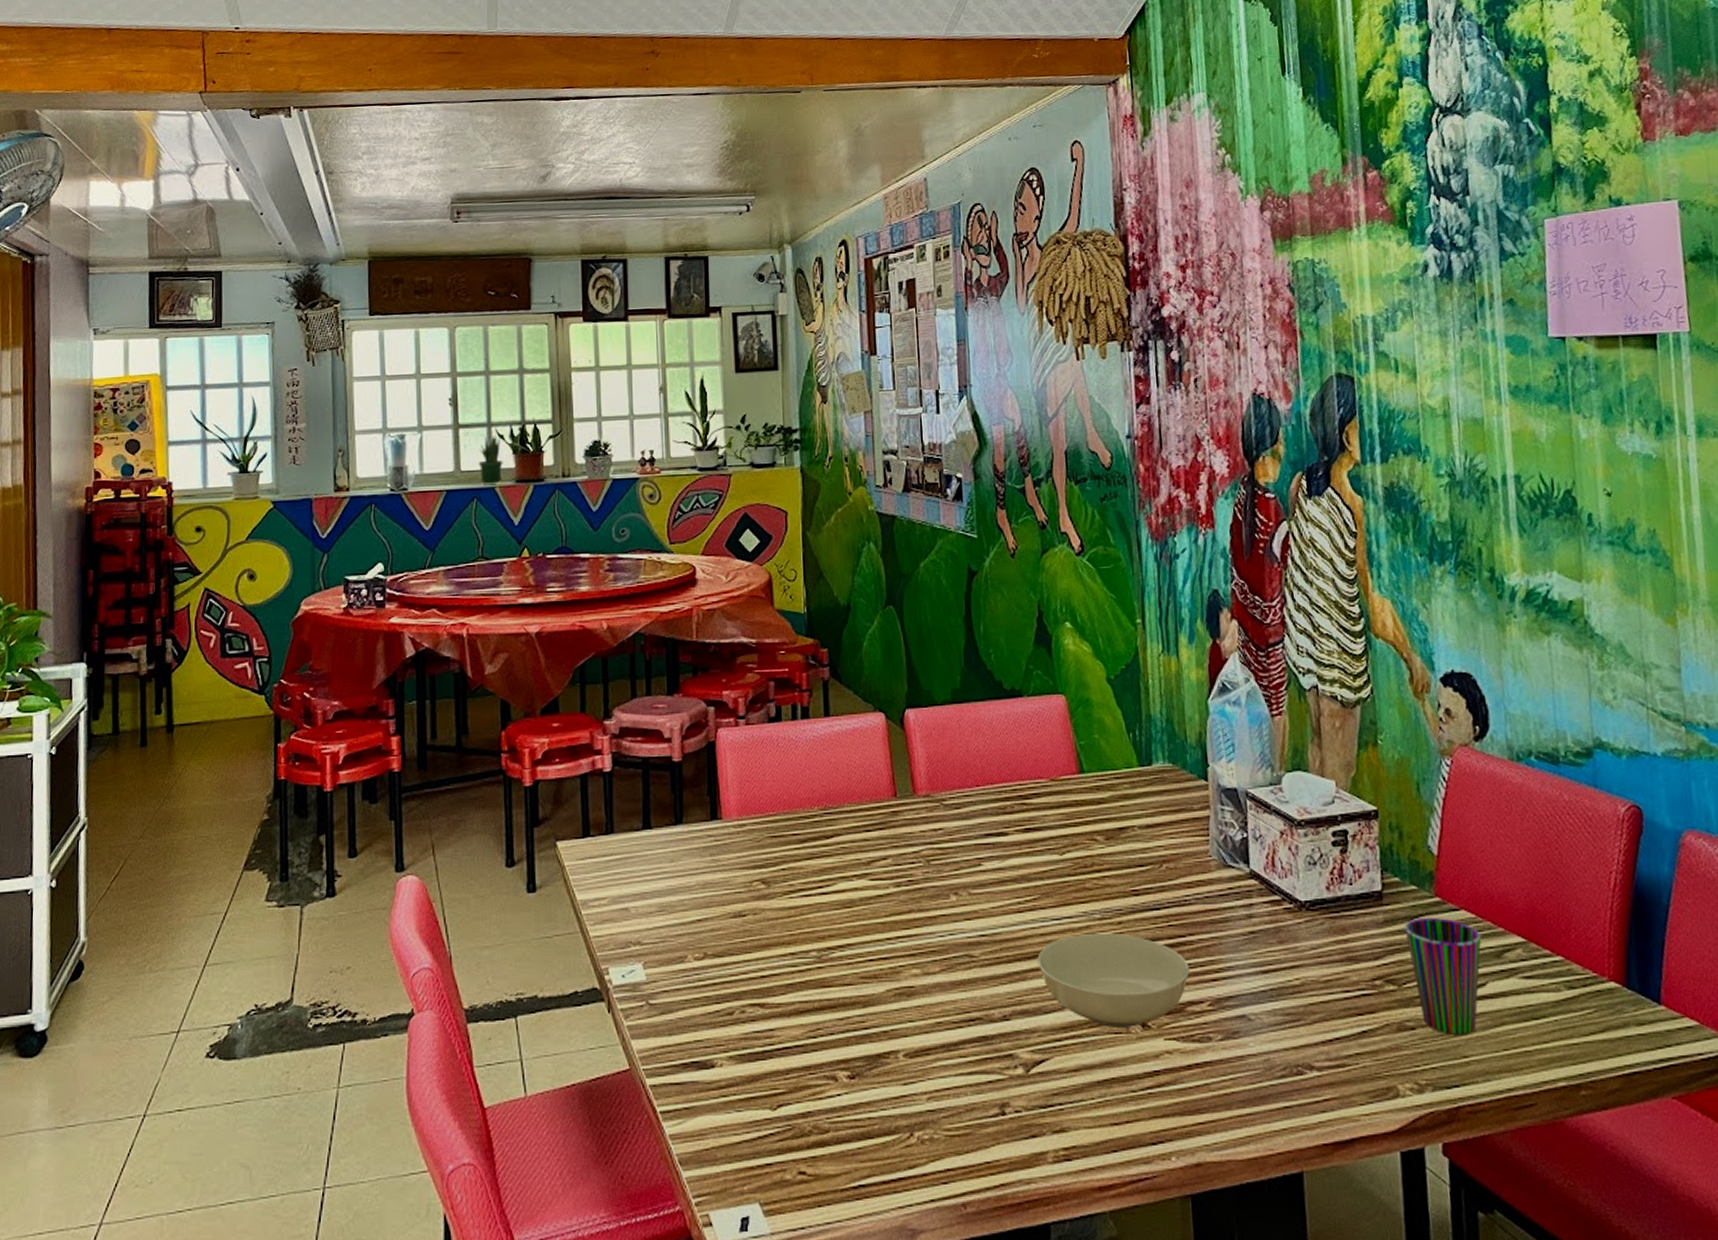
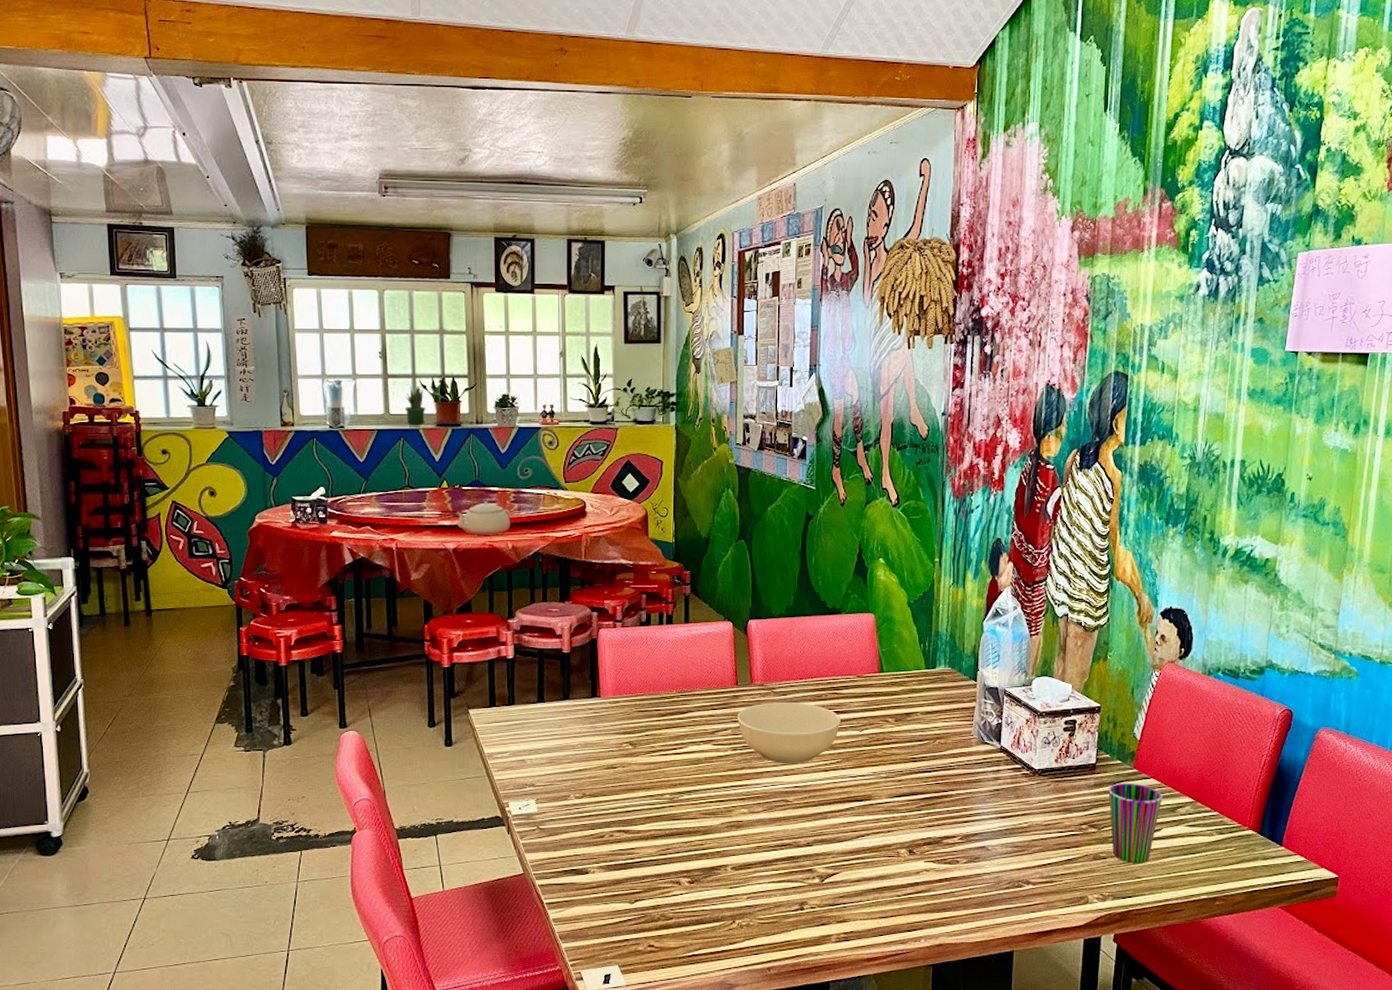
teapot: none [539,571,606,614] -> present [456,501,511,535]
bowl: none [899,818,1034,903] -> present [737,702,841,763]
bowl: present [1037,932,1190,1028] -> none [836,787,948,853]

